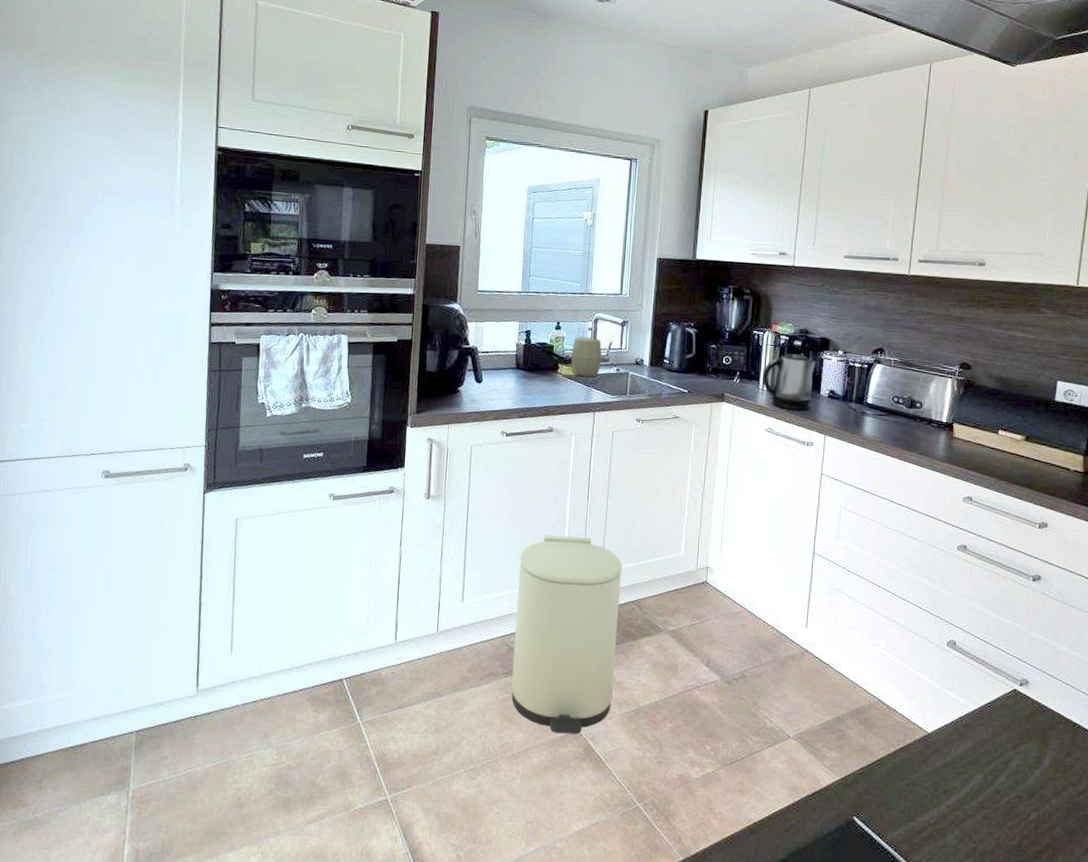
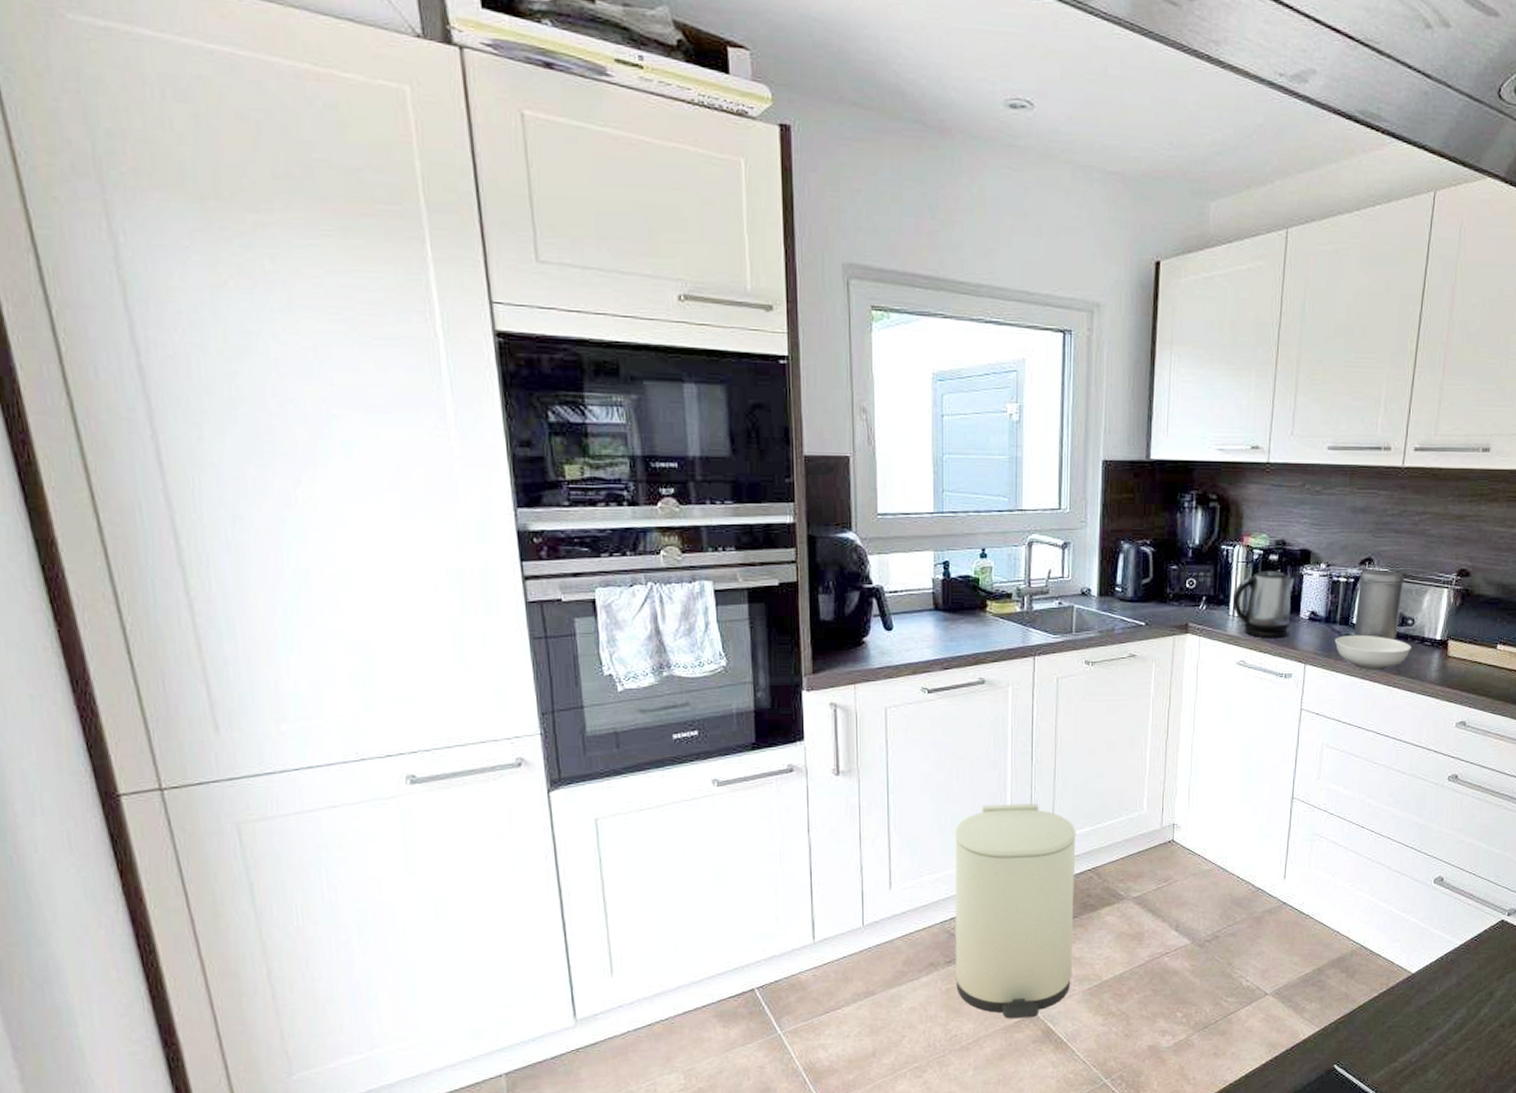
soap dispenser: present [570,326,602,377] -> none [1001,551,1040,615]
bowl: none [851,412,920,446] -> present [1334,634,1411,671]
canister: none [868,358,913,421] -> present [1354,570,1405,641]

